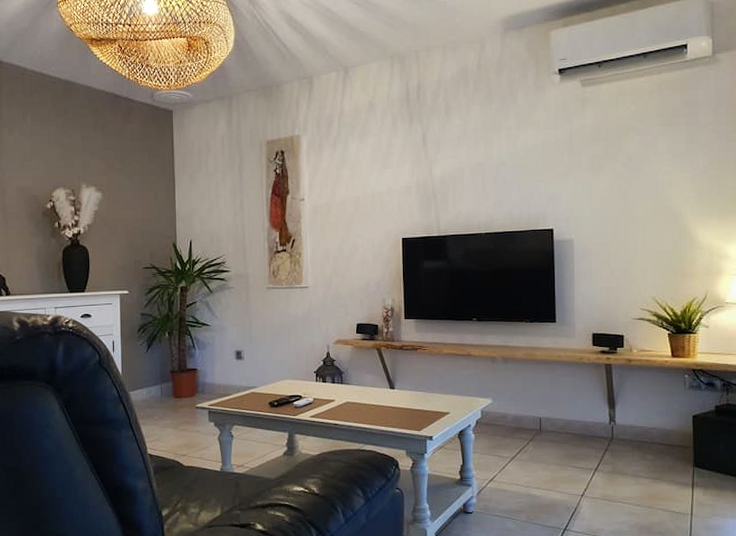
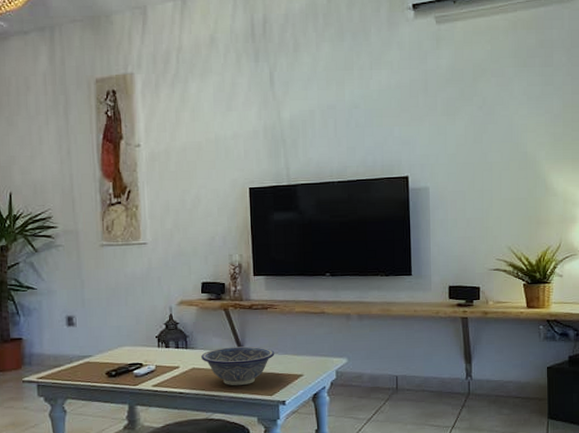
decorative bowl: none [355,384,423,420] -> present [201,346,275,386]

